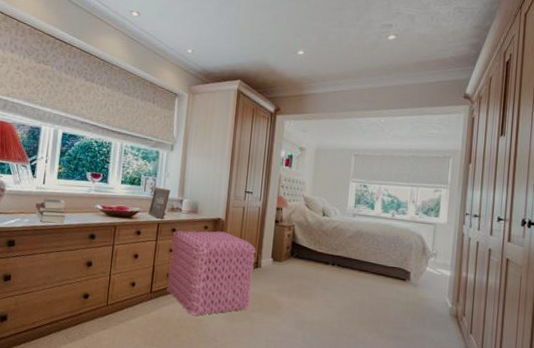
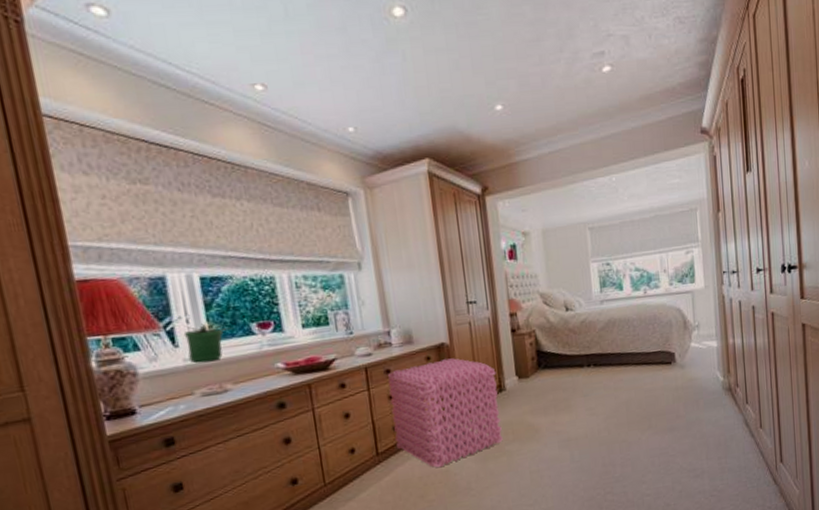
books: present [35,198,66,224] -> none [189,368,239,404]
planter: none [40,165,70,193] -> present [183,323,226,363]
picture frame: present [148,187,171,220] -> none [348,321,372,363]

